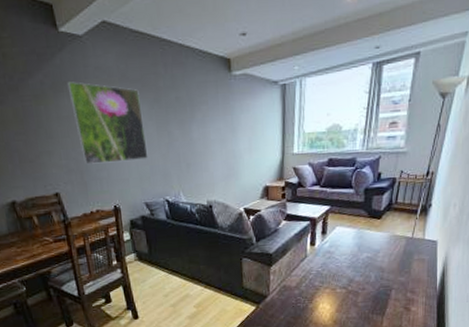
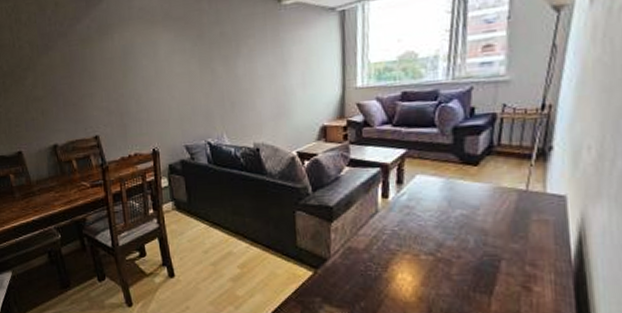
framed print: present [67,82,148,165] -> none [112,24,190,106]

